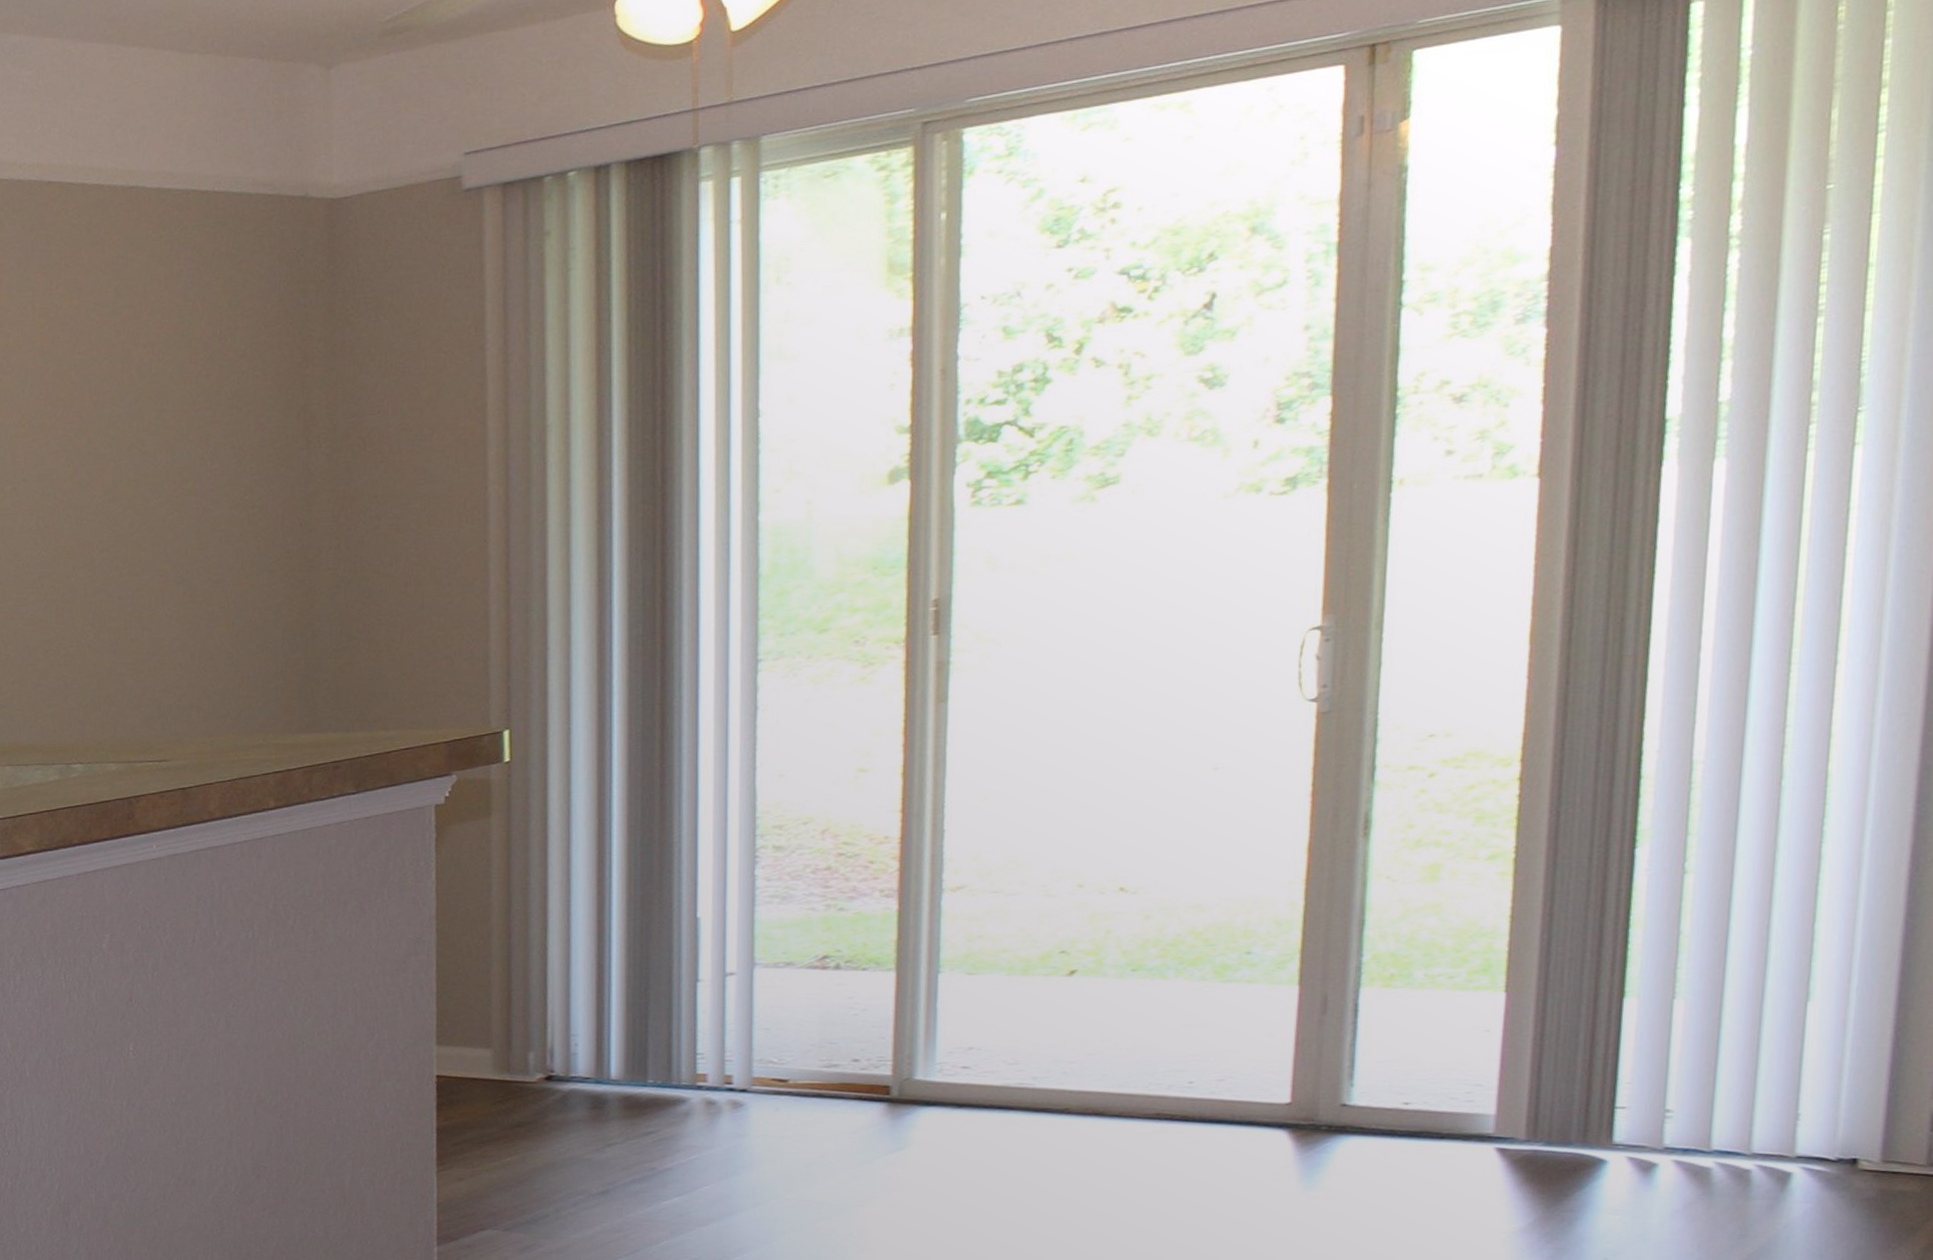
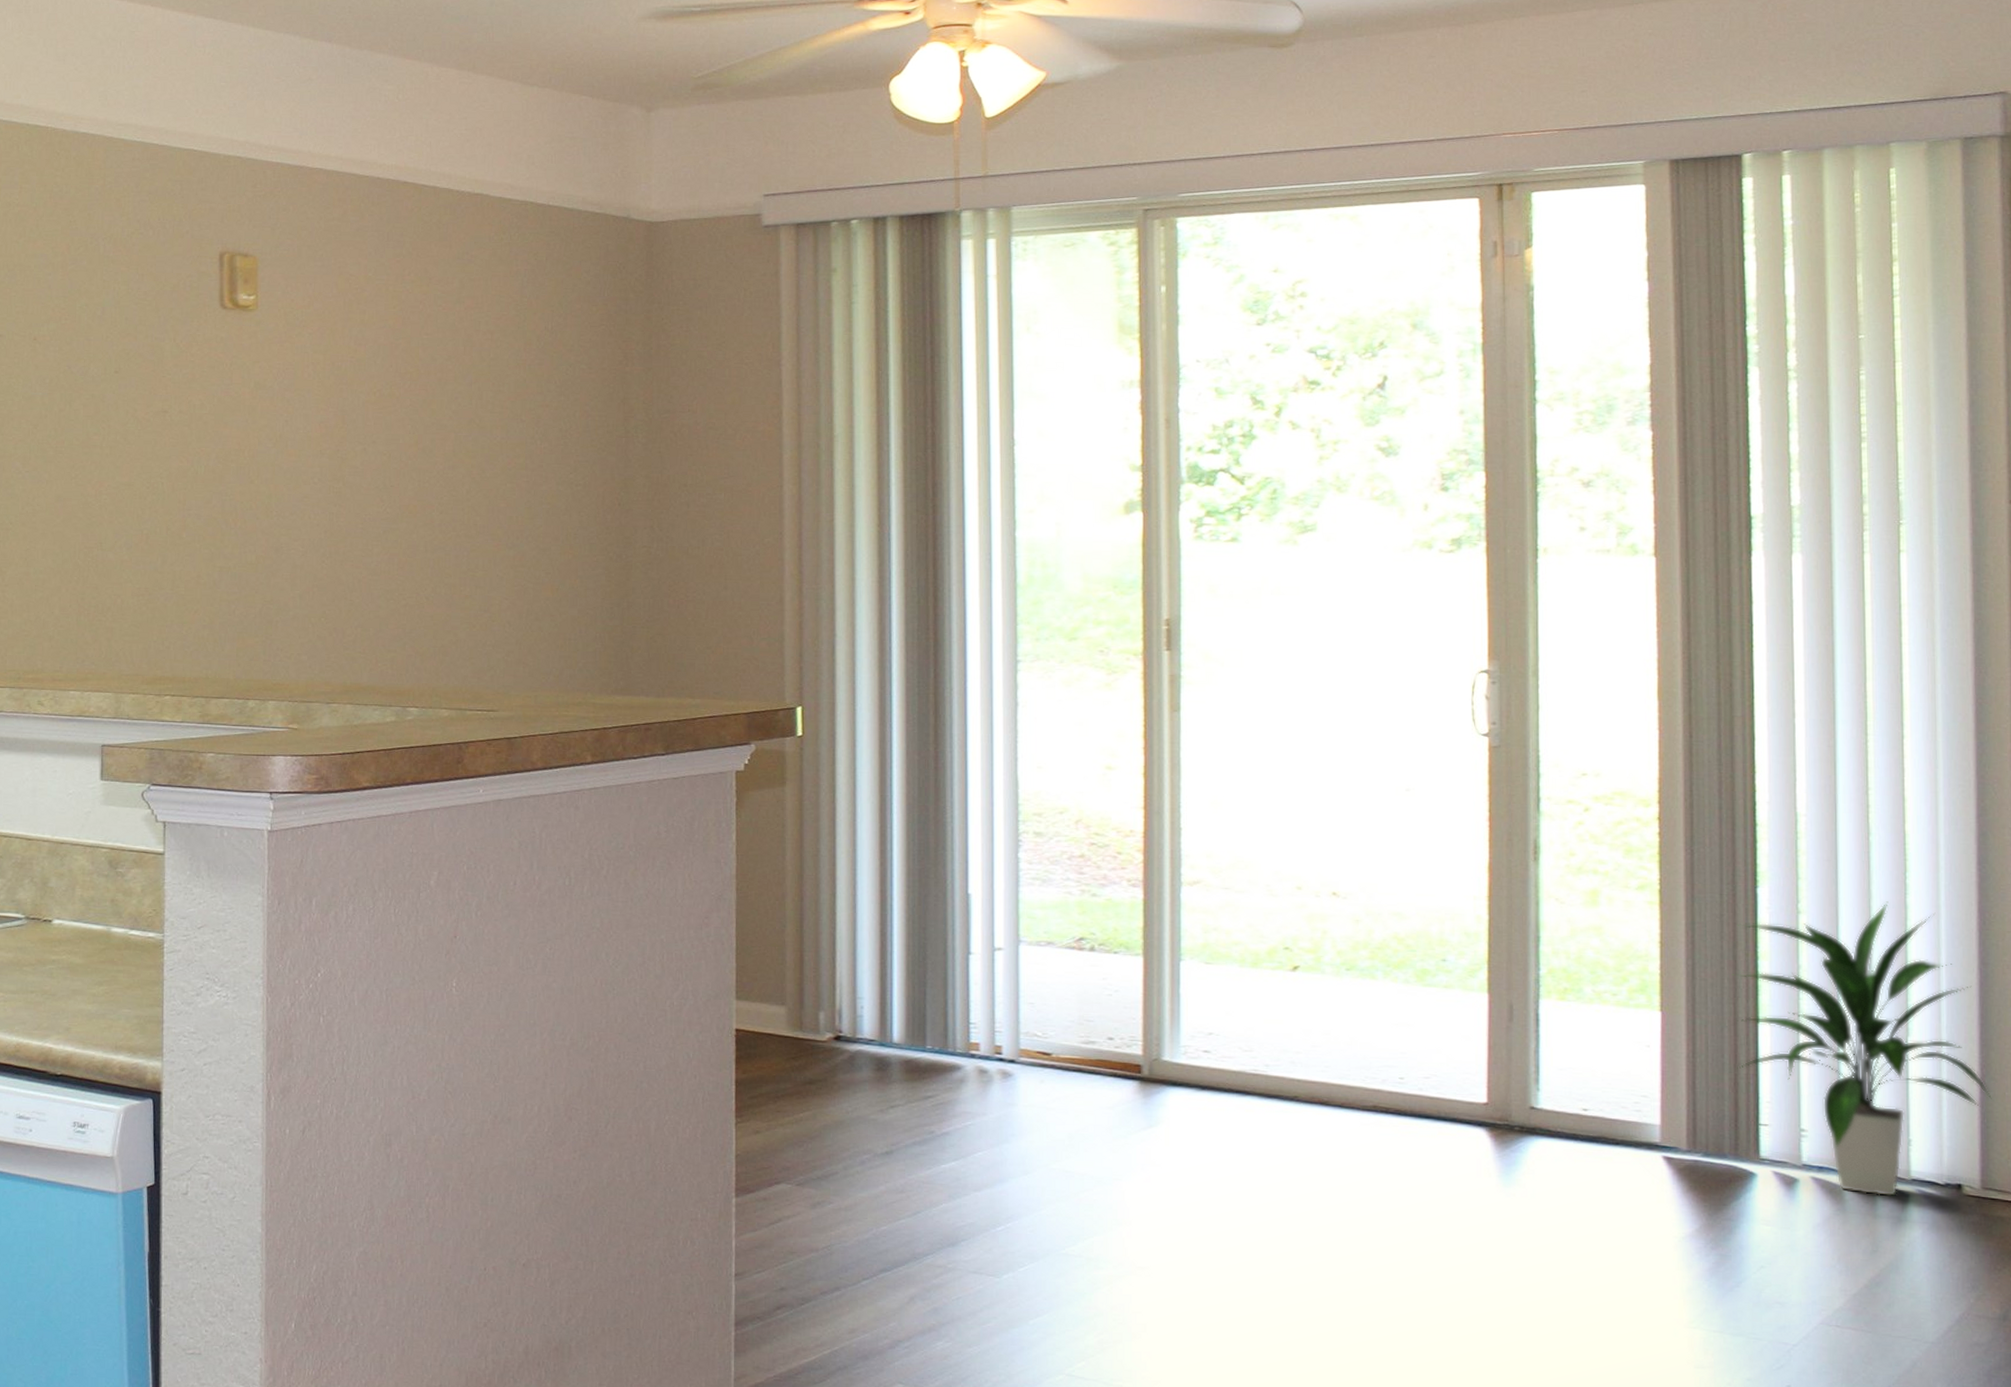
indoor plant: none [1593,852,1906,1177] -> present [1732,901,1992,1197]

